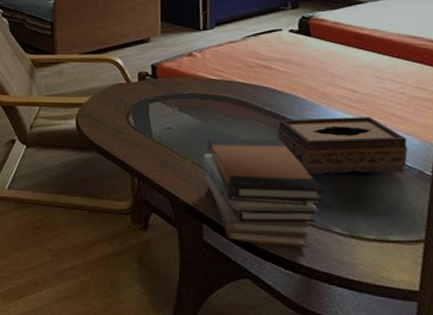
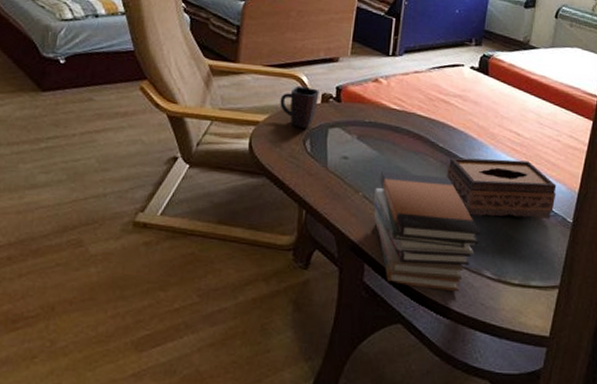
mug: none [99,68,136,105] -> present [280,85,319,128]

